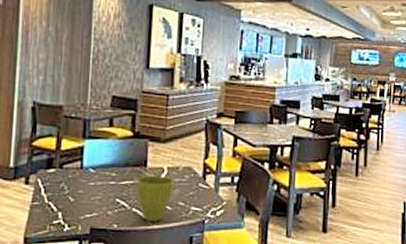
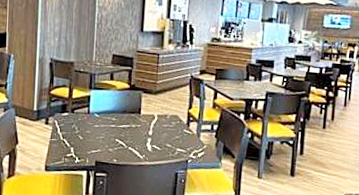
flower pot: present [136,175,175,221] -> none [132,121,163,159]

